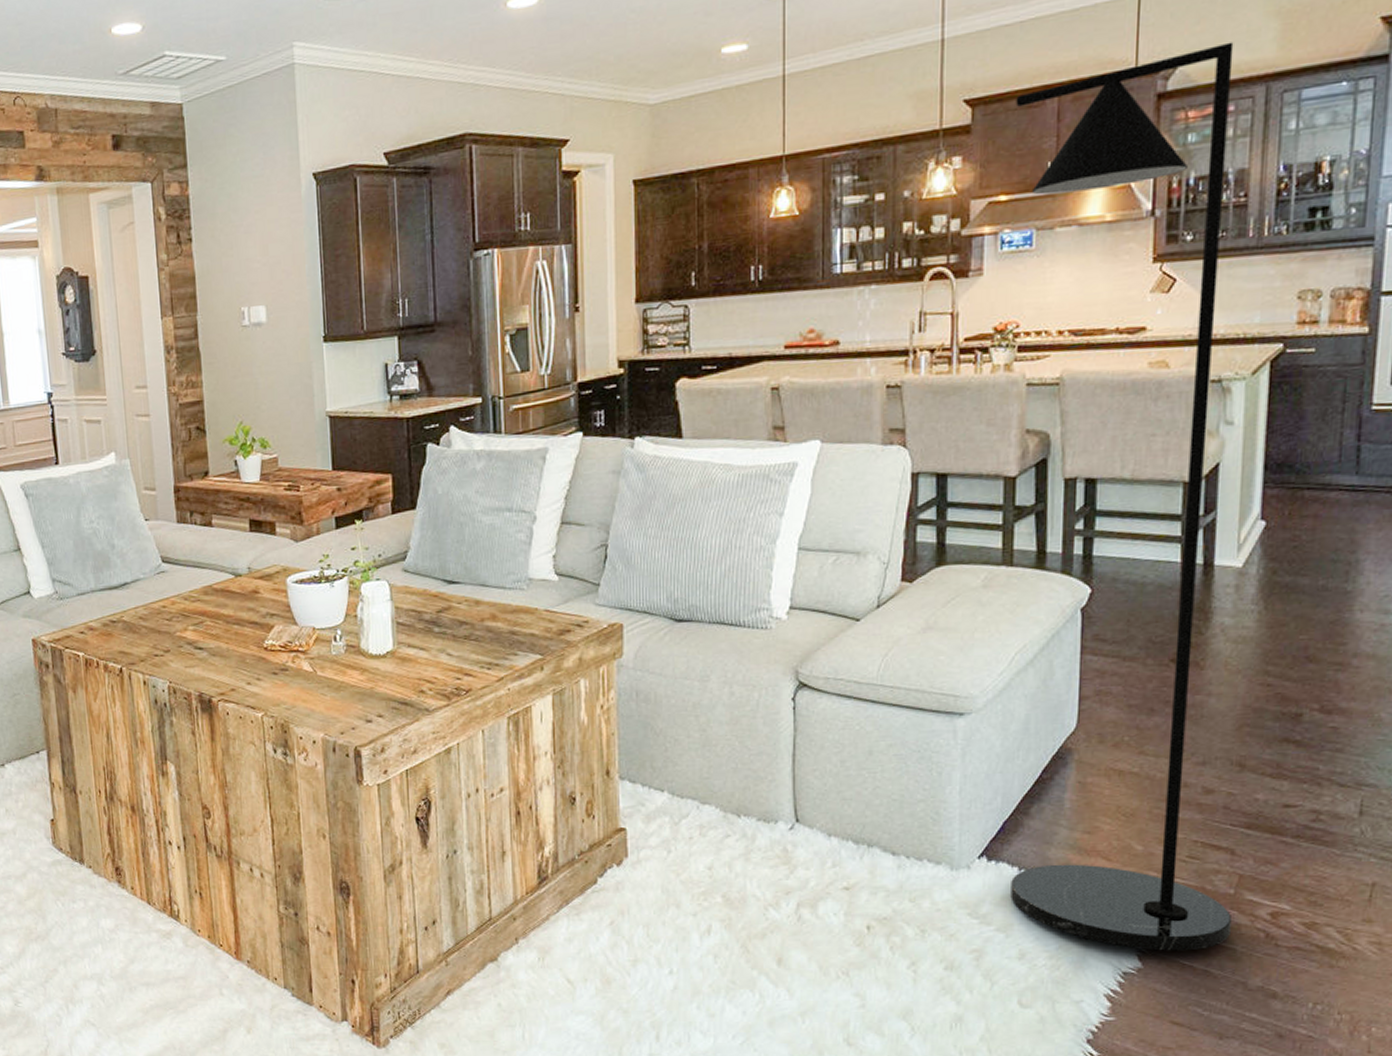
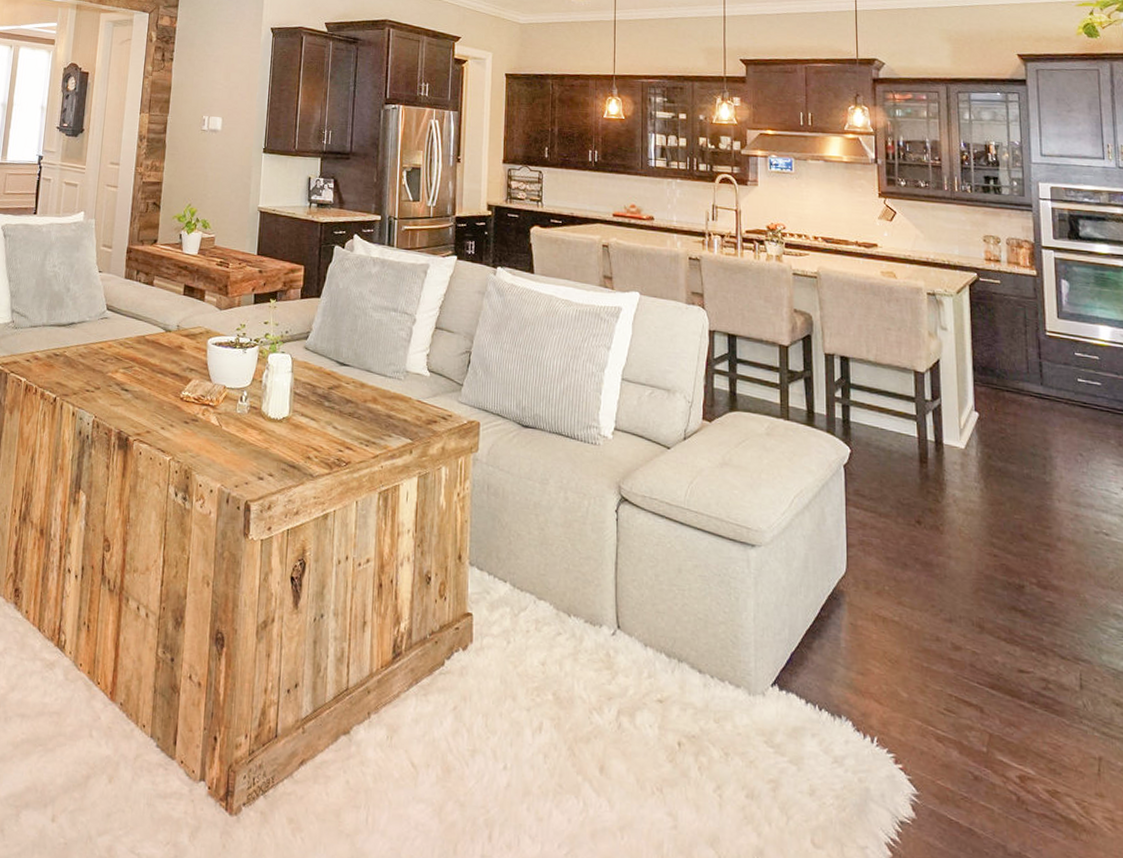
floor lamp: present [1010,42,1234,951] -> none [776,52,988,806]

